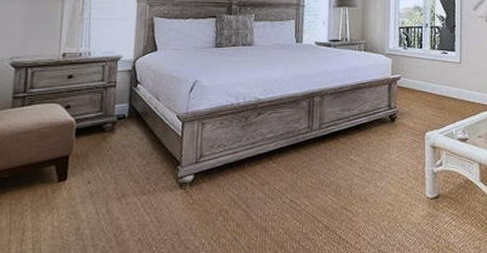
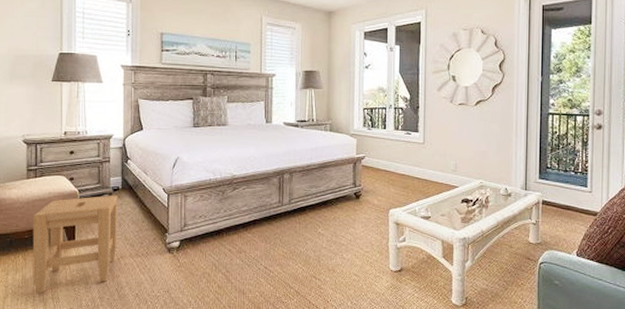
stool: none [10,124,123,245] -> present [32,195,118,294]

